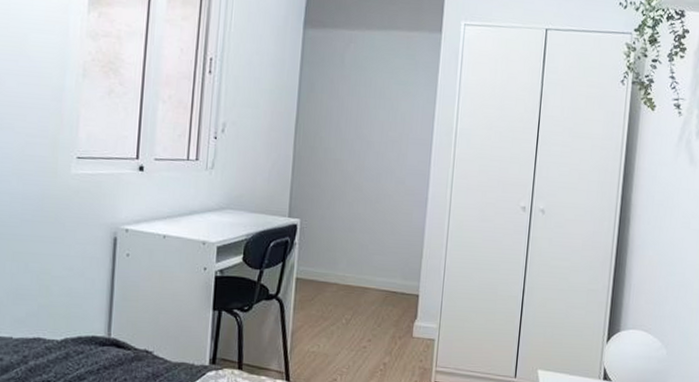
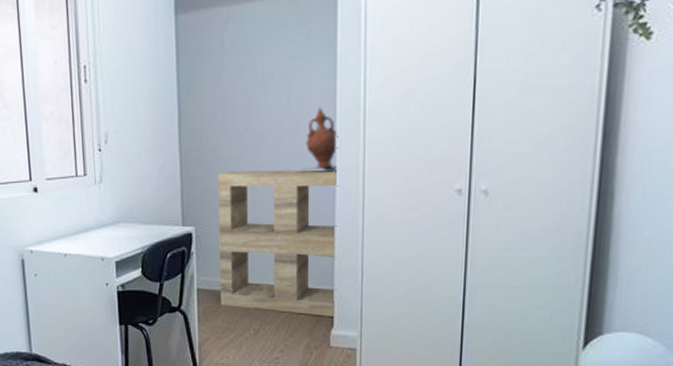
shelving unit: none [317,171,431,310] -> present [218,169,340,317]
lidded ewer: none [402,125,434,182] -> present [302,106,339,172]

